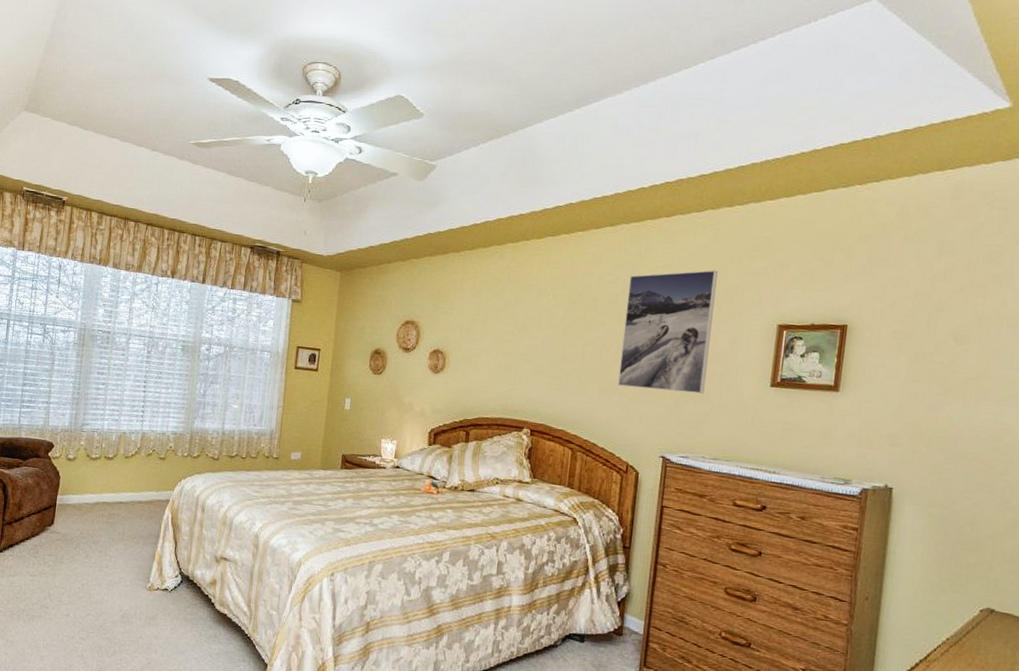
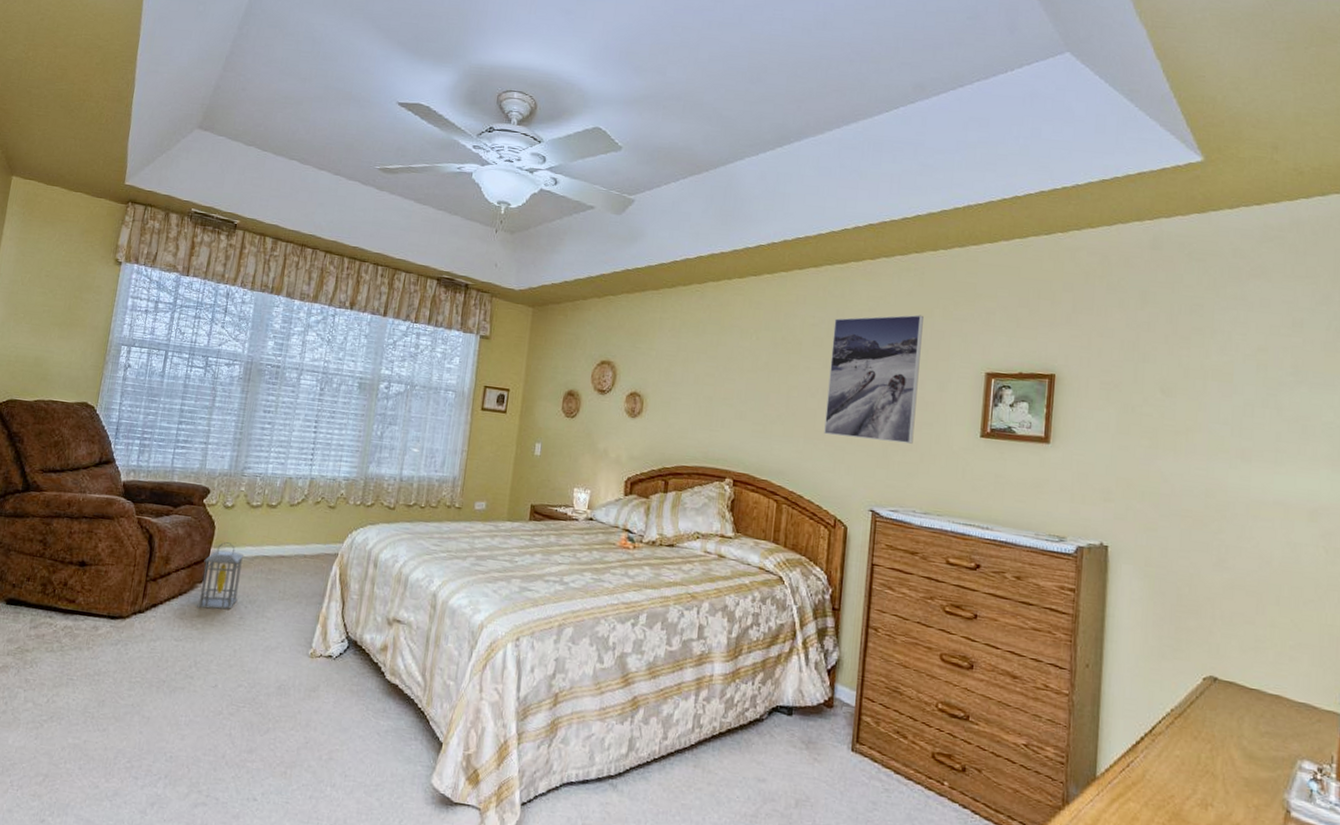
lantern: none [48,490,87,549] -> present [197,542,244,610]

